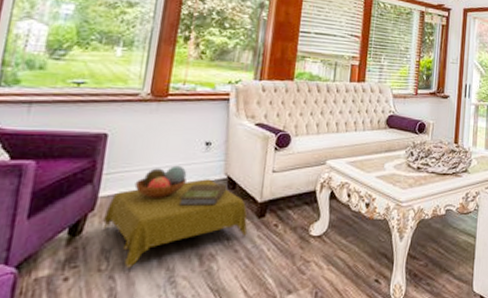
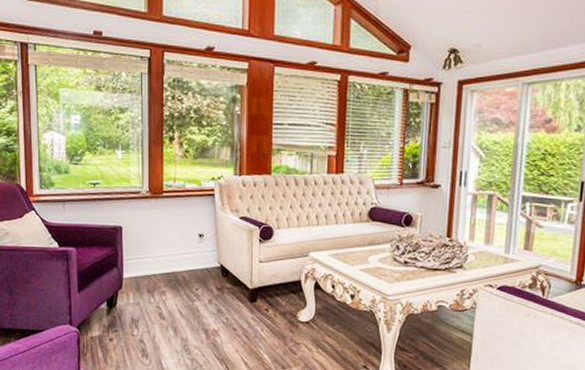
side table: present [102,165,248,268] -> none [128,254,243,336]

